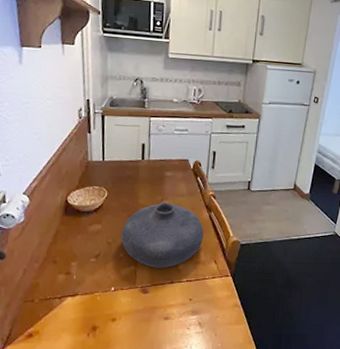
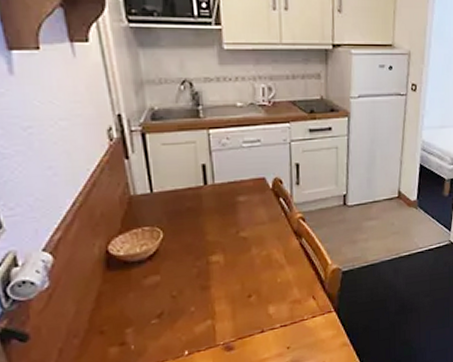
vase: present [121,201,204,268] -> none [189,233,296,318]

